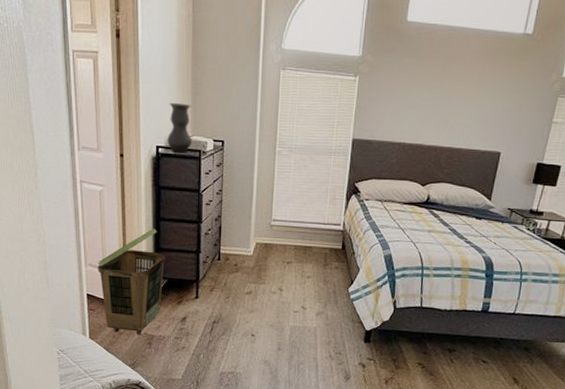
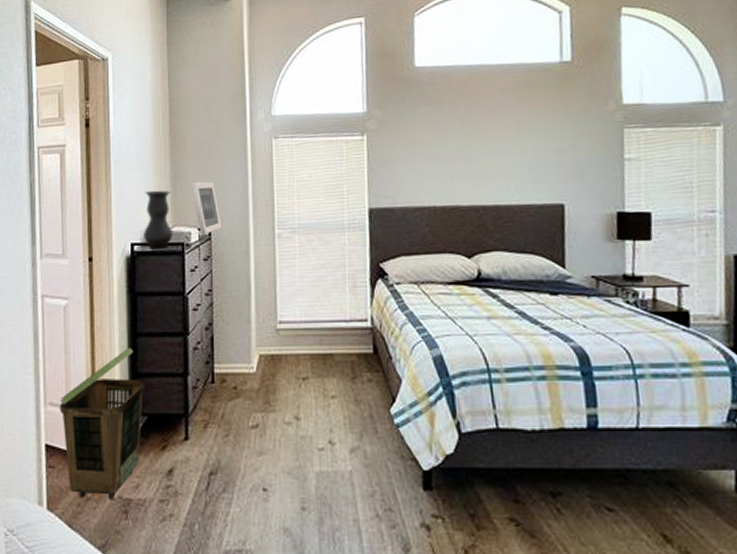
picture frame: none [208,99,233,146] -> present [190,181,222,235]

